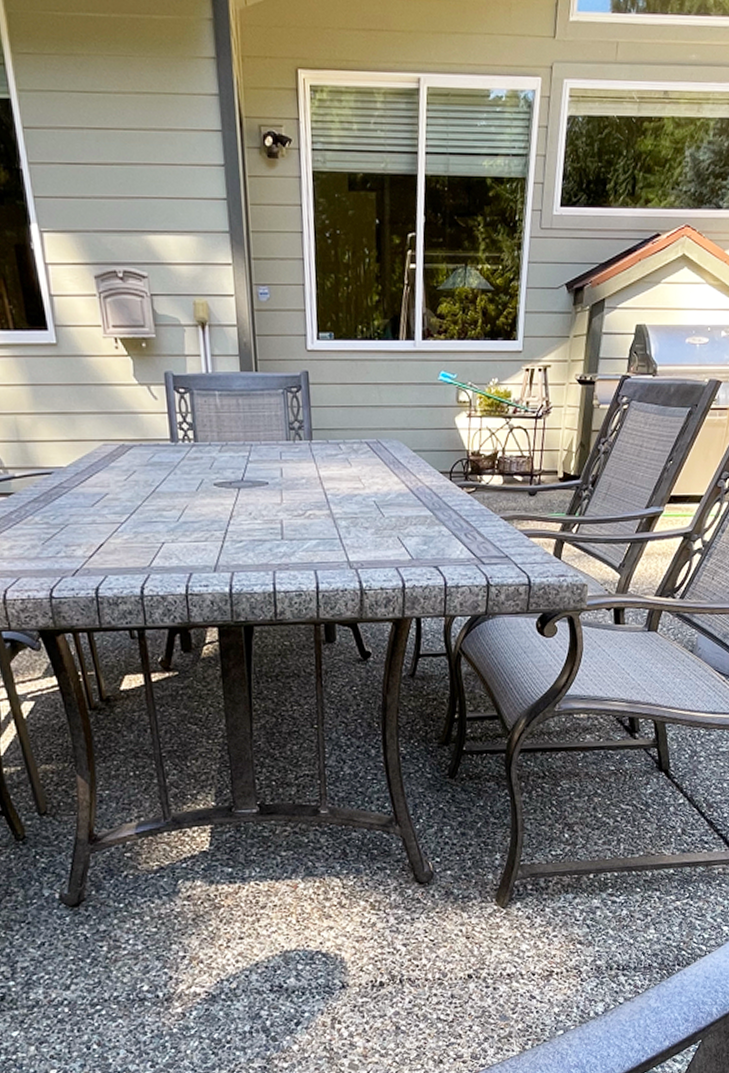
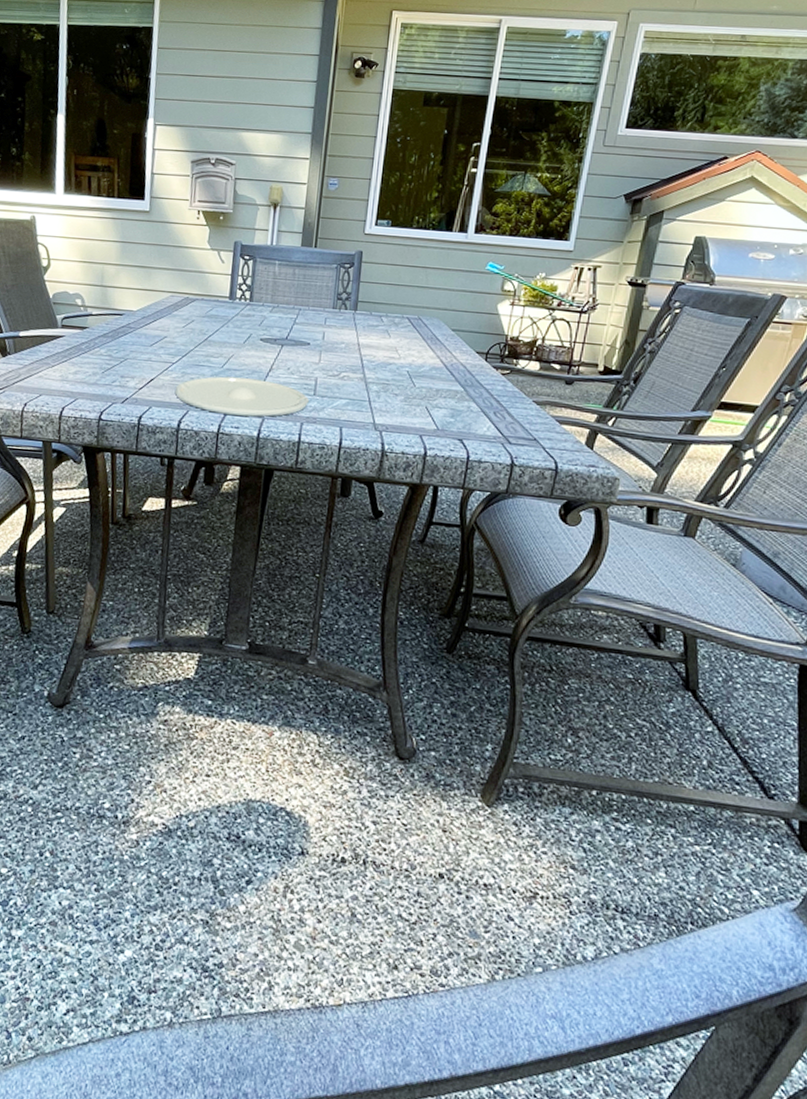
plate: none [129,529,278,573] -> present [175,376,309,417]

